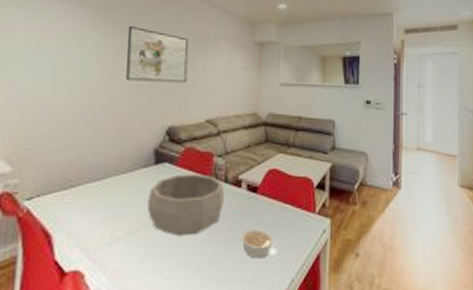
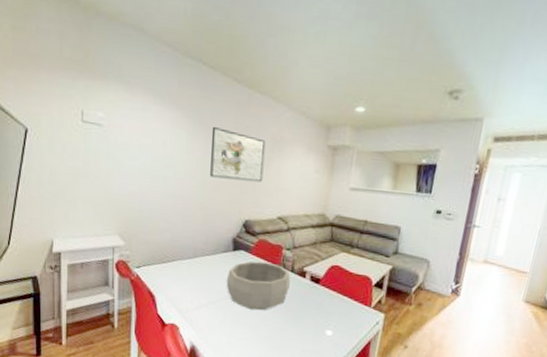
legume: present [239,228,274,259] -> none [300,312,331,337]

